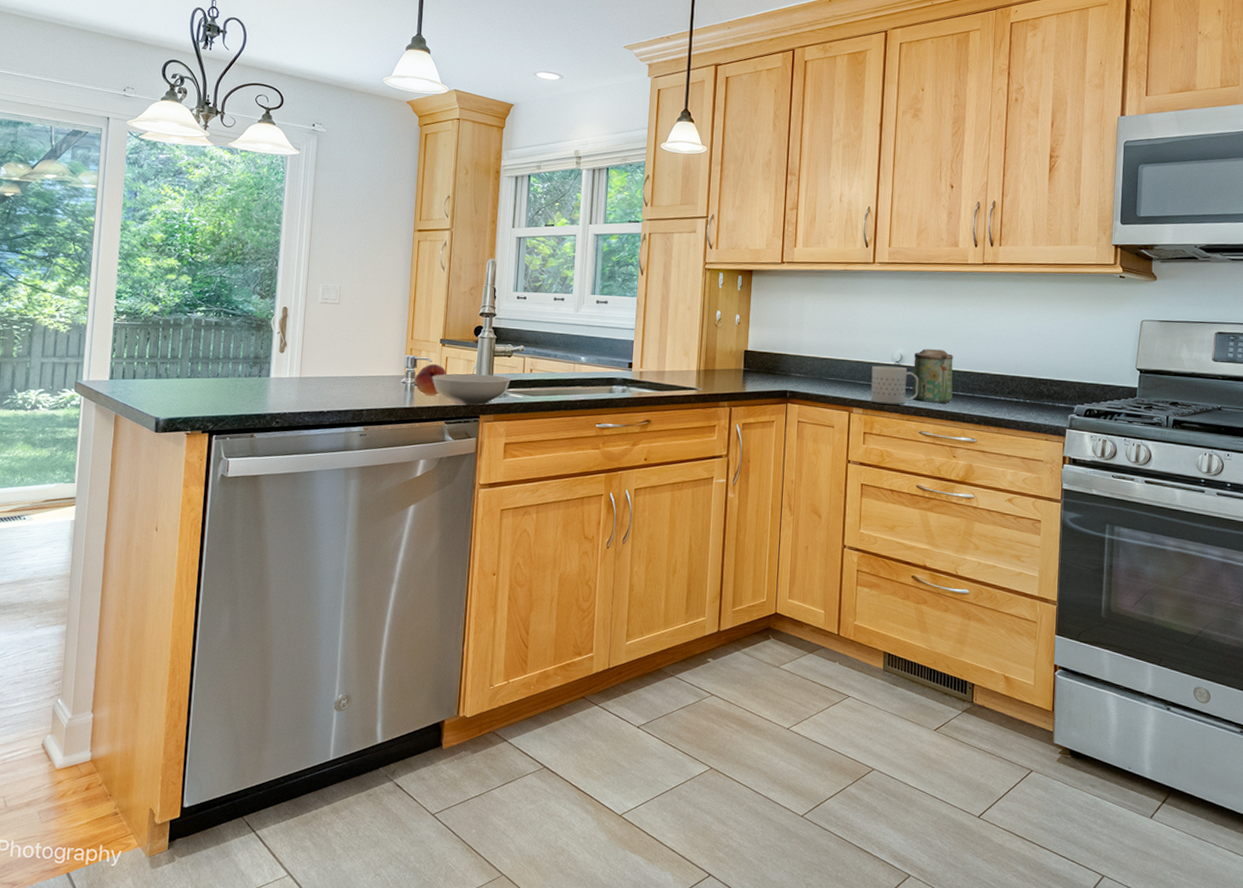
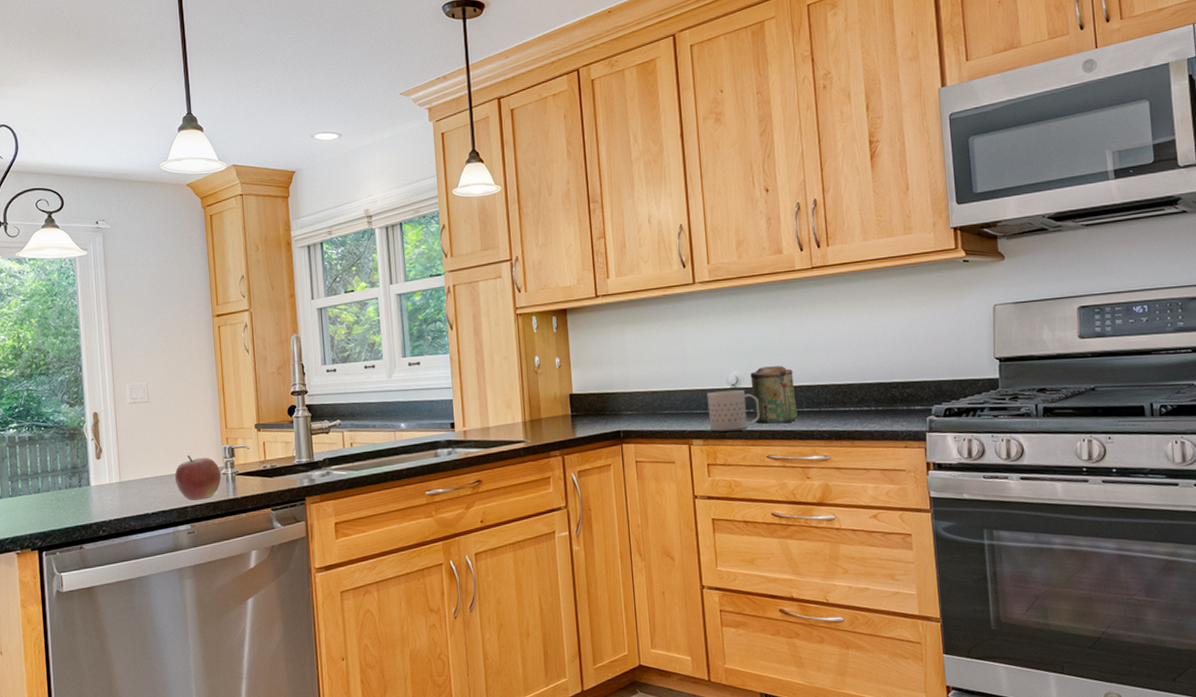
apple: none [354,360,401,405] -> present [174,455,222,500]
fruit: present [414,363,447,396] -> none [234,450,267,484]
bowl: present [431,373,511,406] -> none [251,454,332,490]

